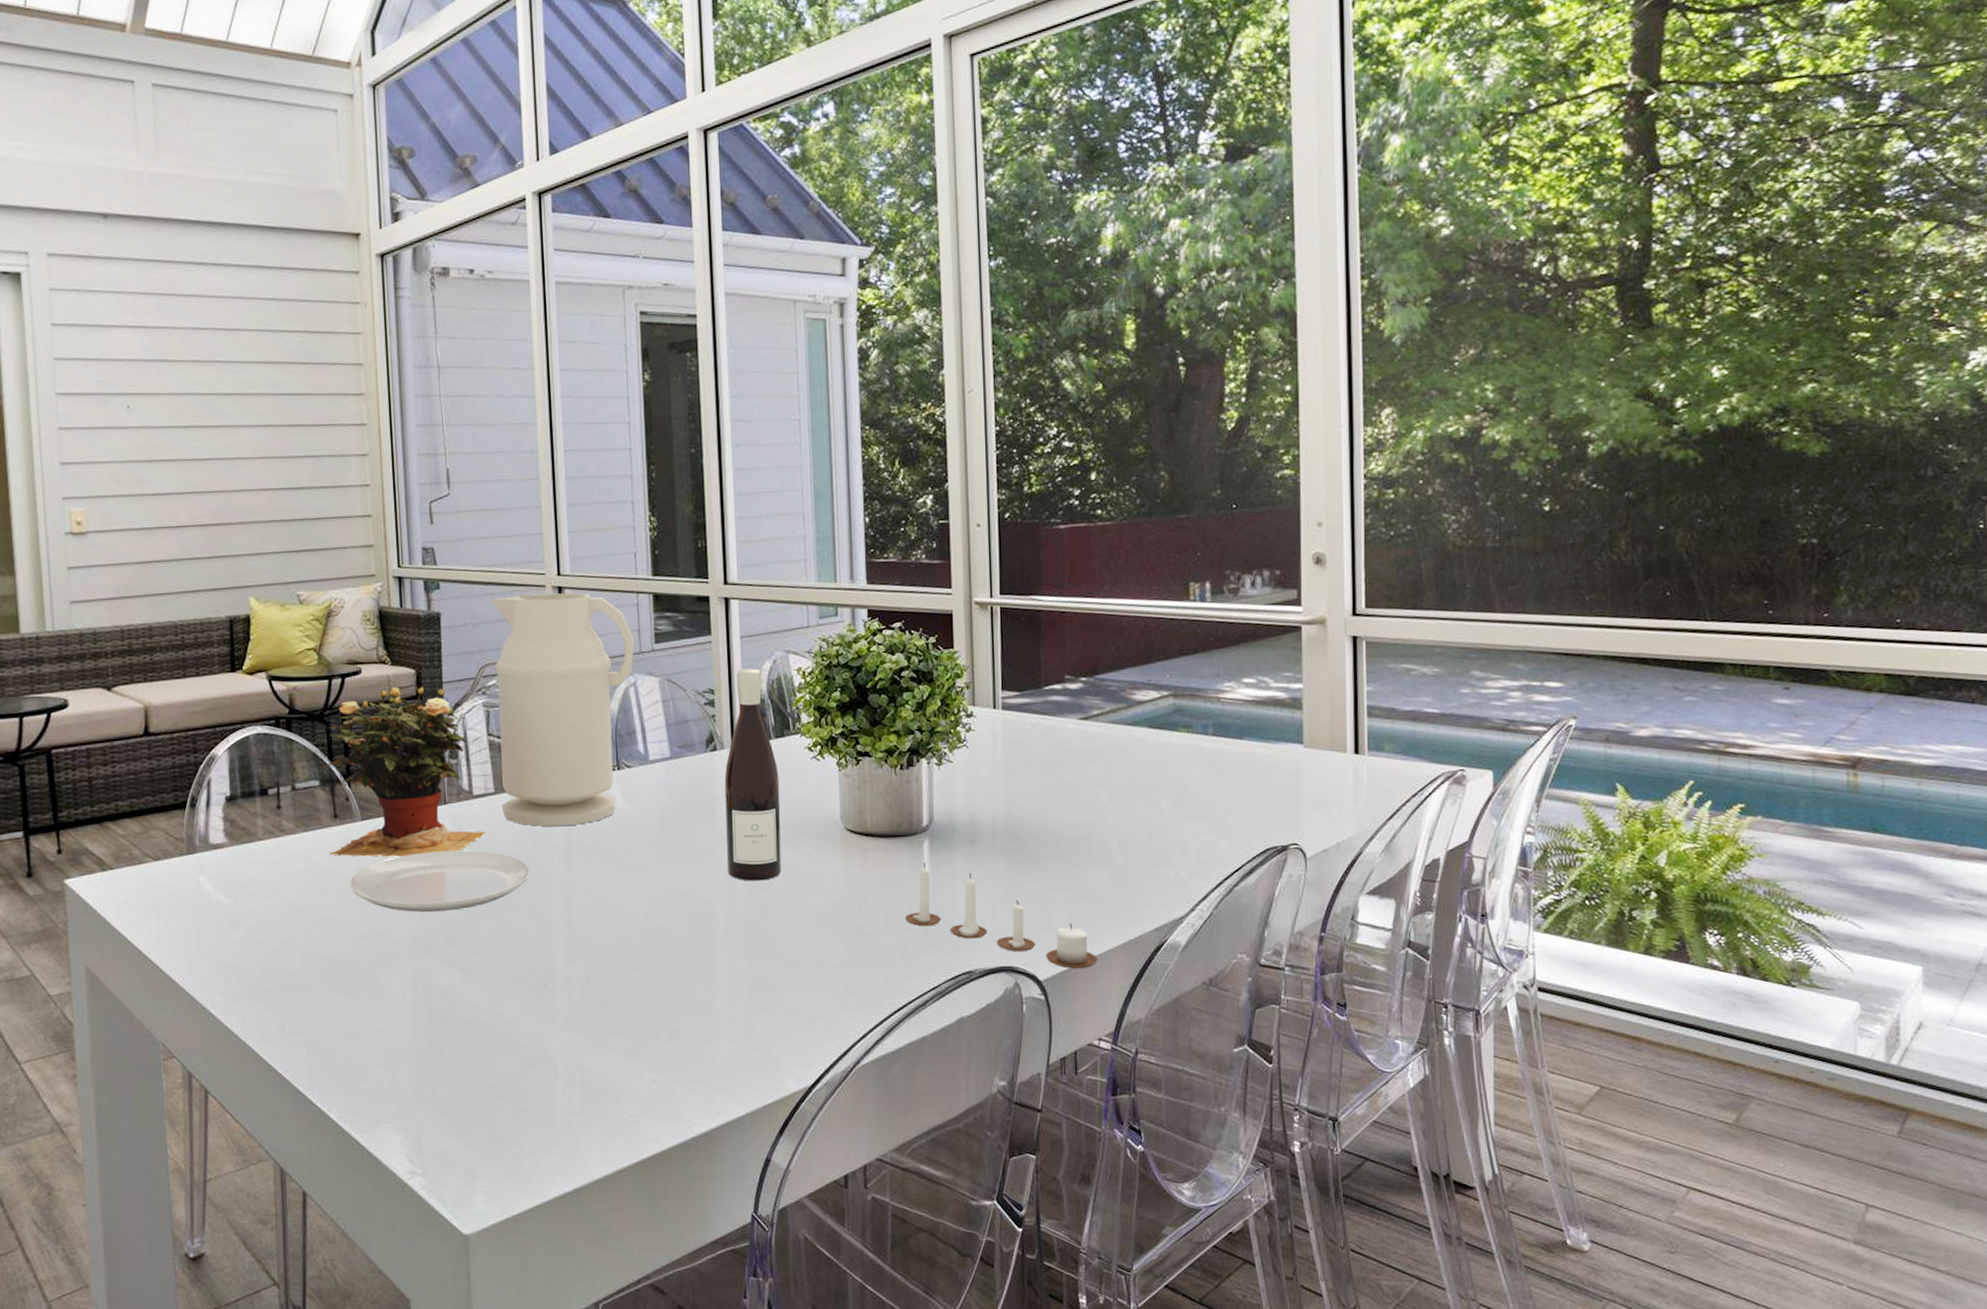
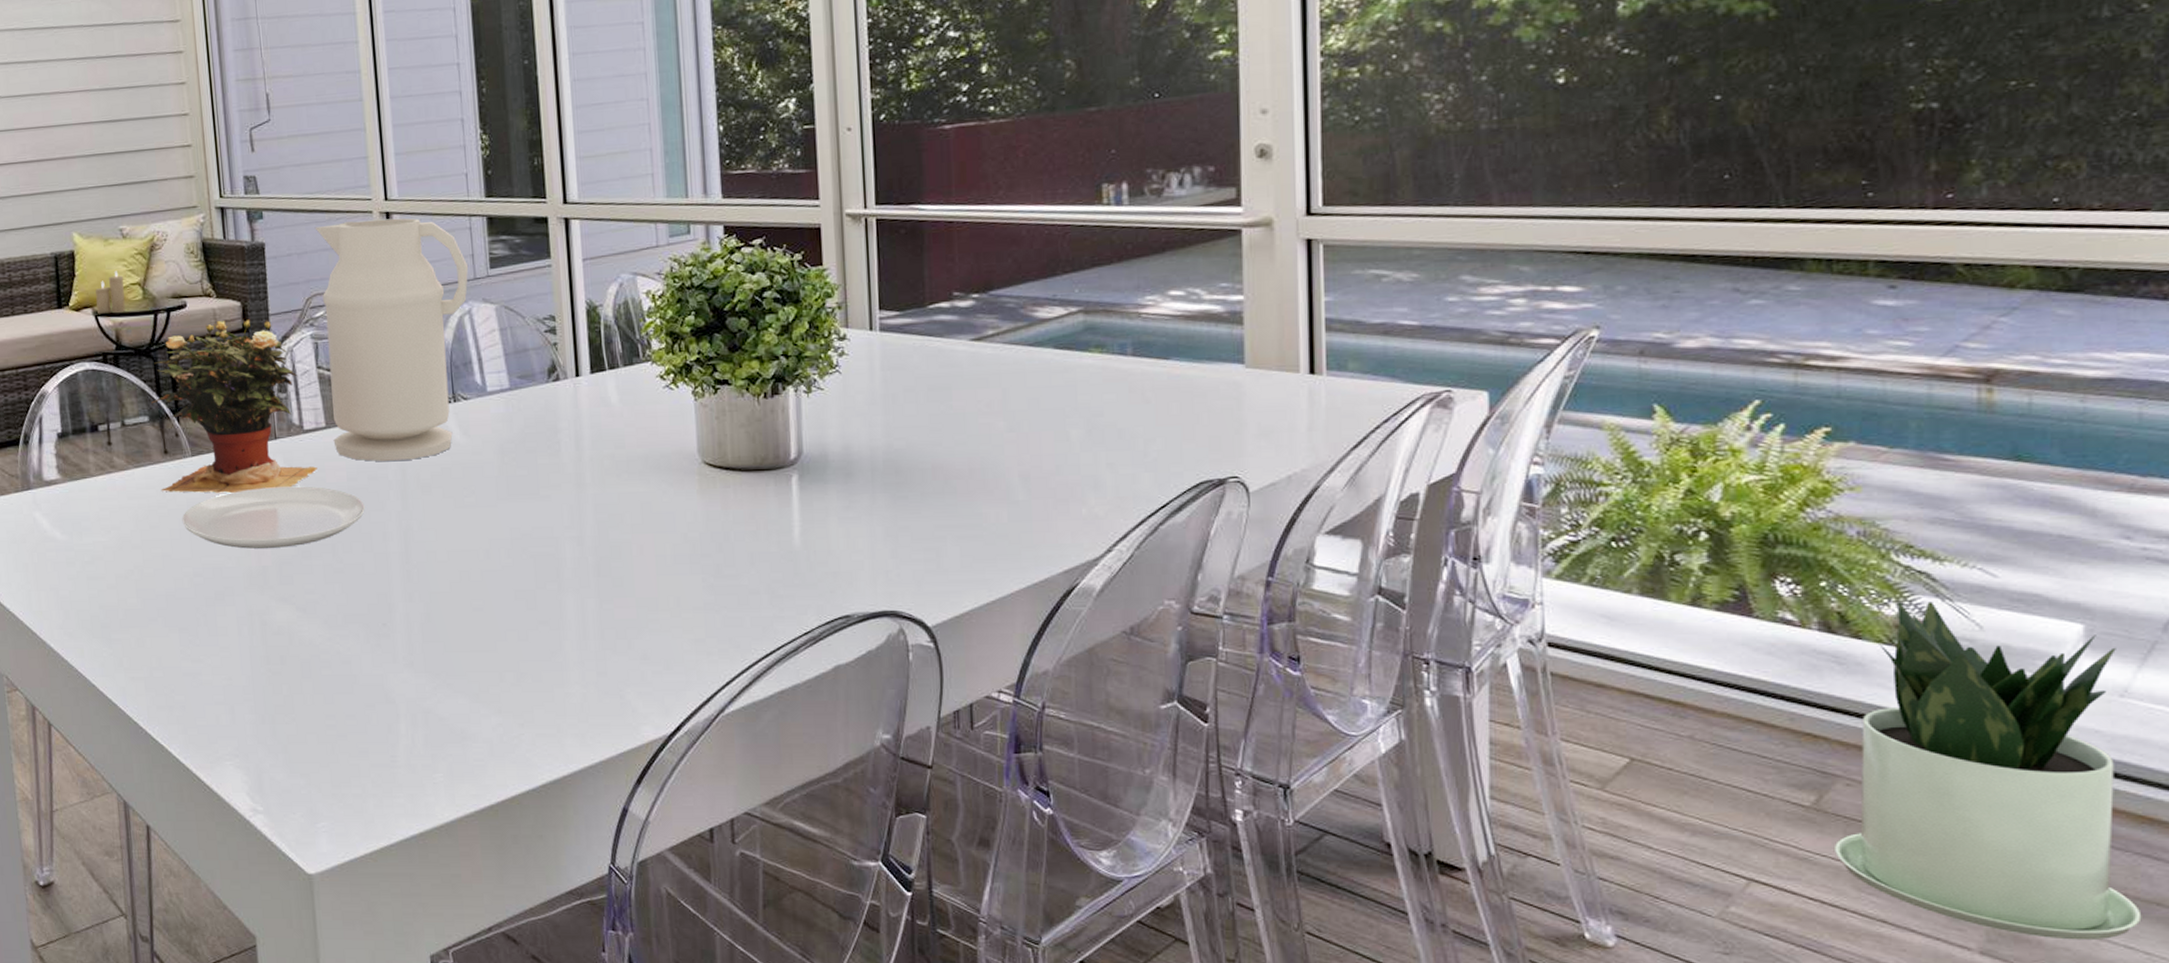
candle: none [270,635,300,679] -> present [95,270,126,315]
bottle: present [724,668,782,881] -> none [568,292,634,518]
candle: present [905,862,1098,969] -> none [772,498,996,615]
planter: none [1749,949,1965,1229] -> present [1833,601,2142,941]

